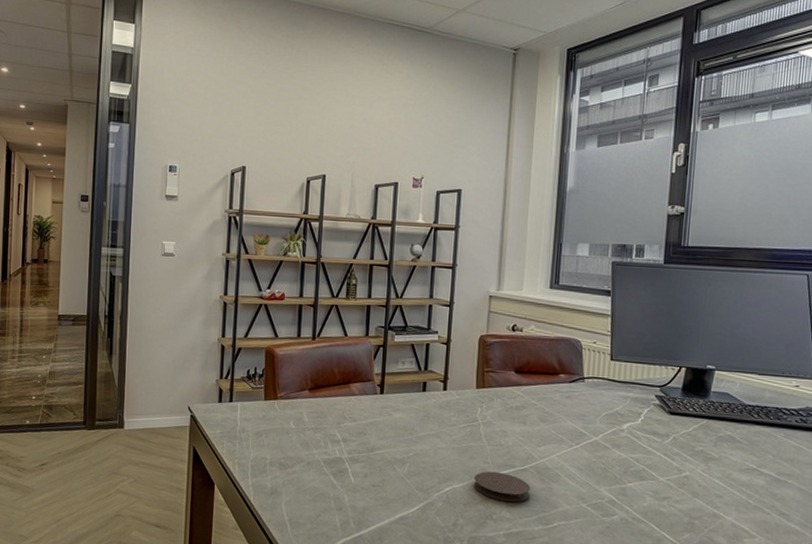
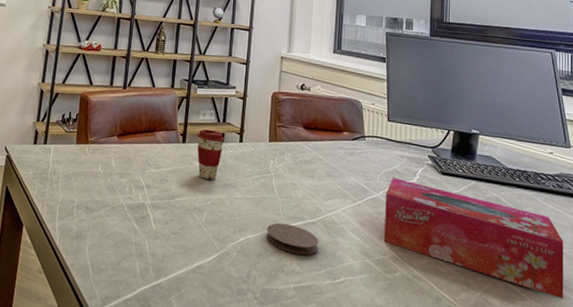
coffee cup: none [396,378,427,431] -> present [197,129,225,180]
tissue box: none [602,420,803,536] -> present [384,178,564,300]

